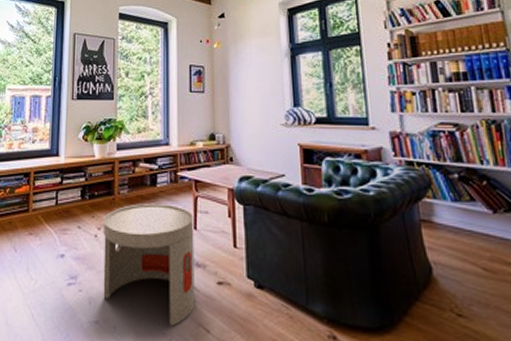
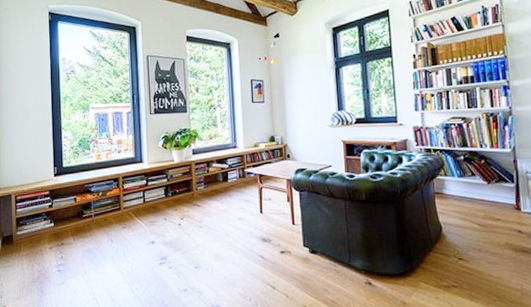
side table: present [103,203,195,327] -> none [185,195,263,288]

